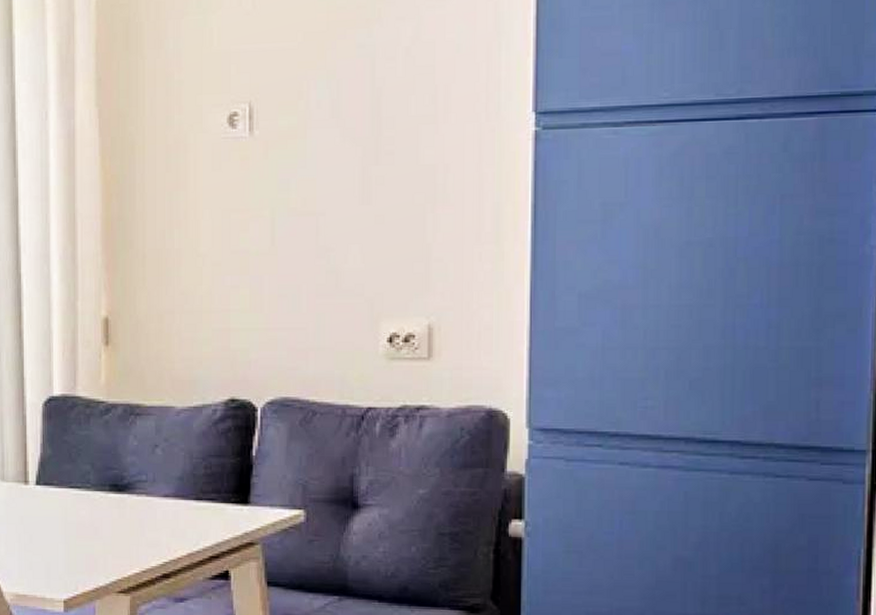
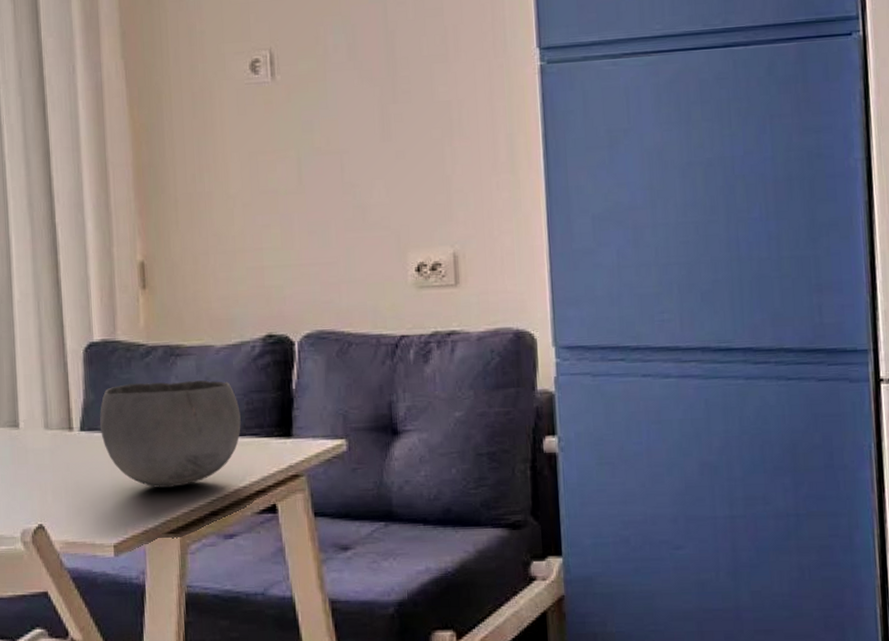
bowl: none [56,441,198,547] -> present [100,380,241,488]

